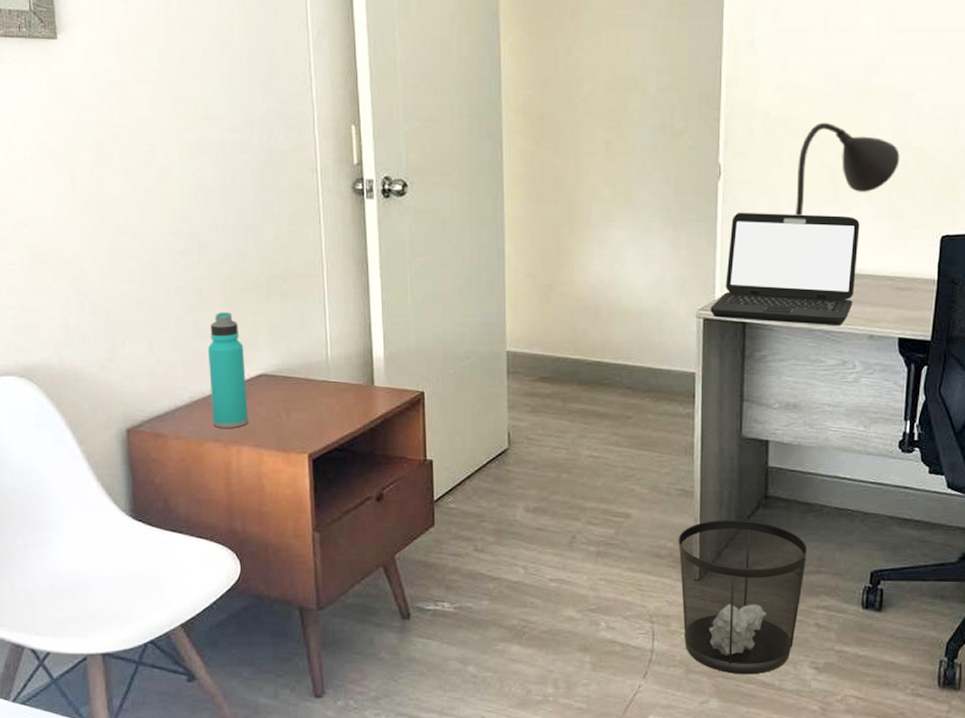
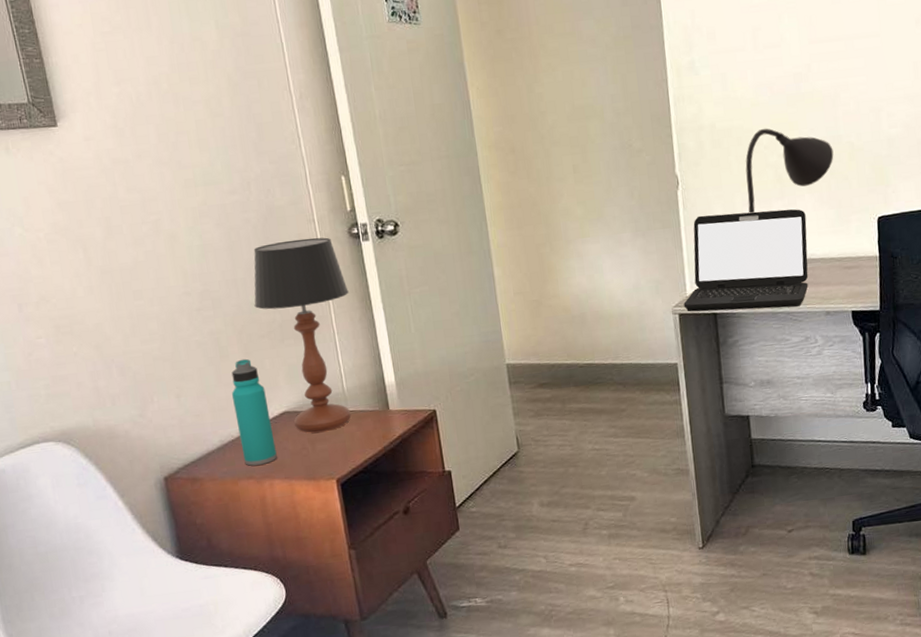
table lamp: none [242,189,345,400] -> present [253,237,351,433]
waste bin: present [678,520,808,675] -> none [679,489,795,628]

